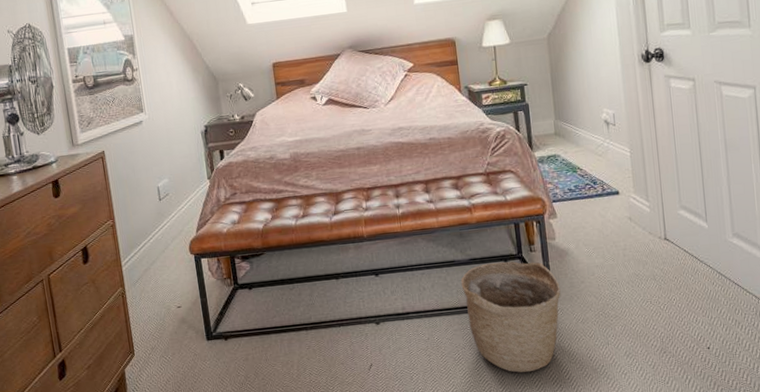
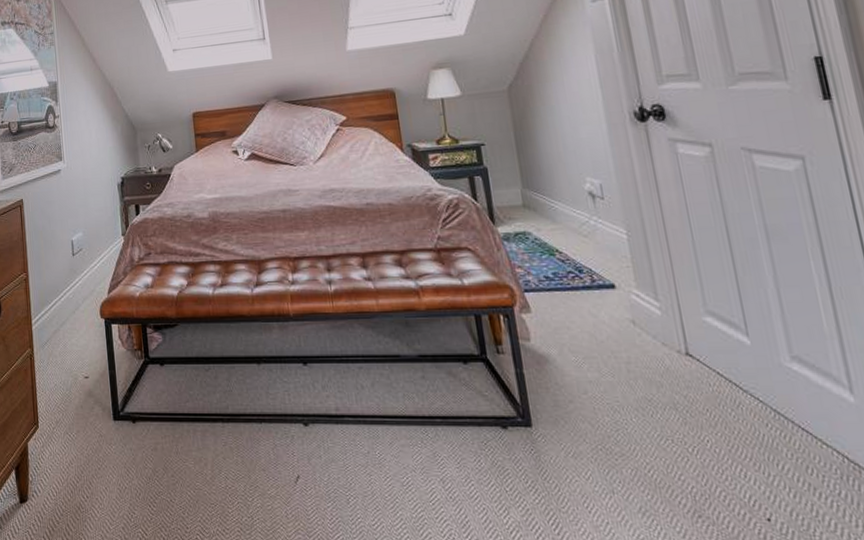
basket: present [460,261,561,373] -> none [407,363,542,517]

